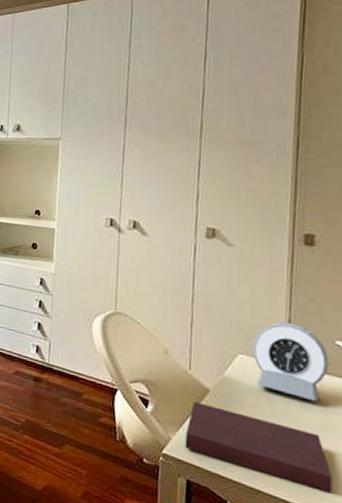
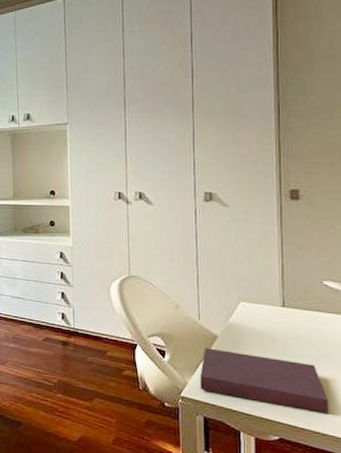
alarm clock: present [252,321,329,402] -> none [252,269,319,337]

